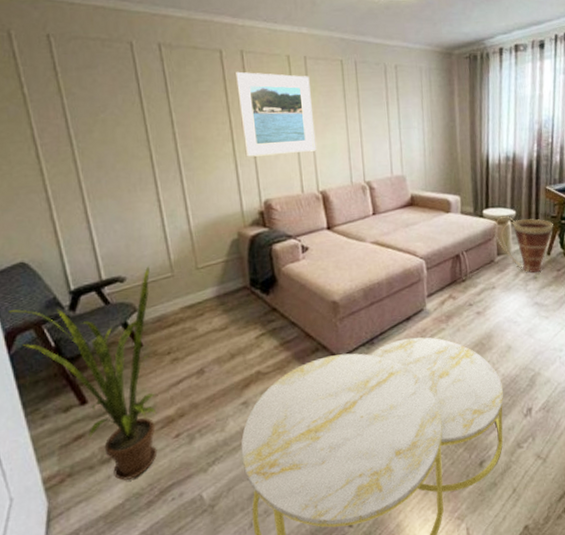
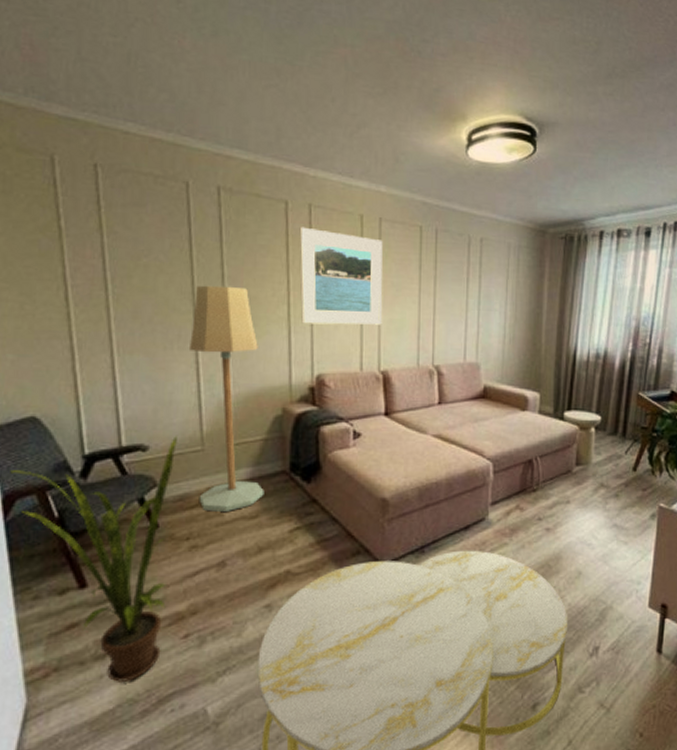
floor lamp: none [149,130,231,328] -> present [188,285,264,512]
basket: present [493,216,553,273] -> none [574,422,643,490]

